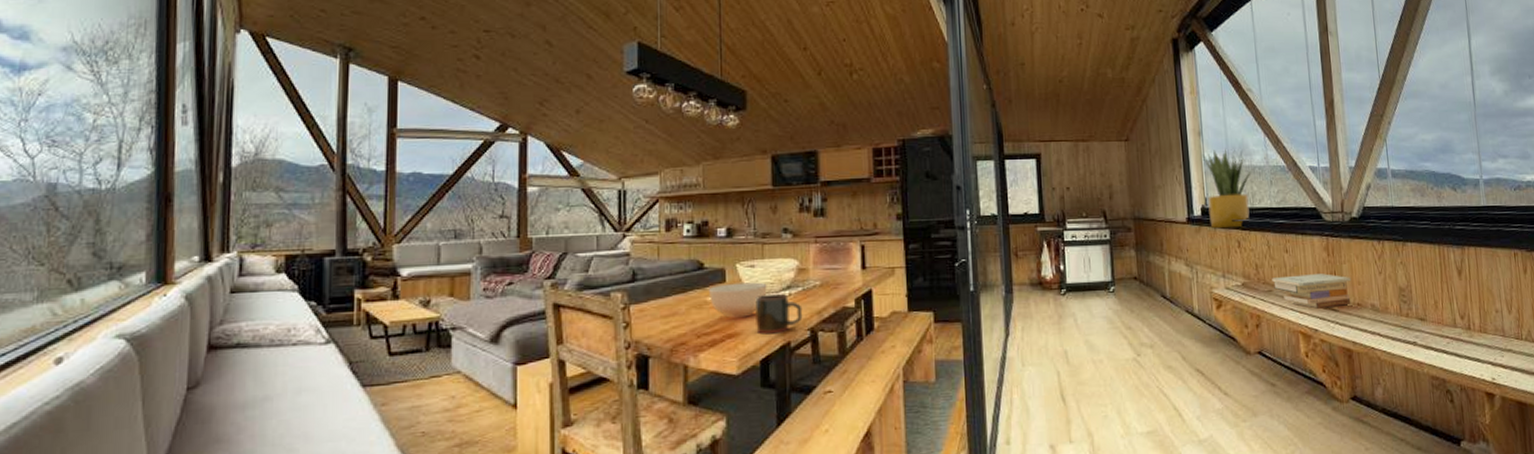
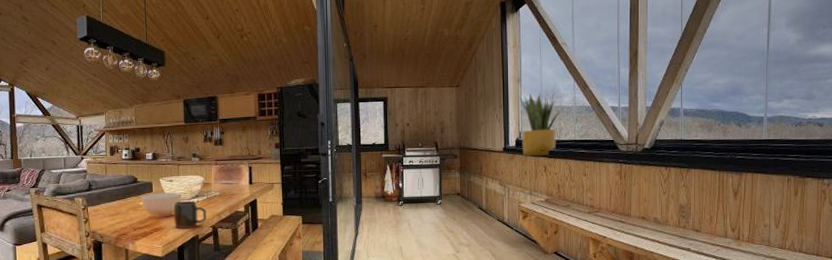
books: present [1272,273,1352,309] -> none [571,193,639,220]

